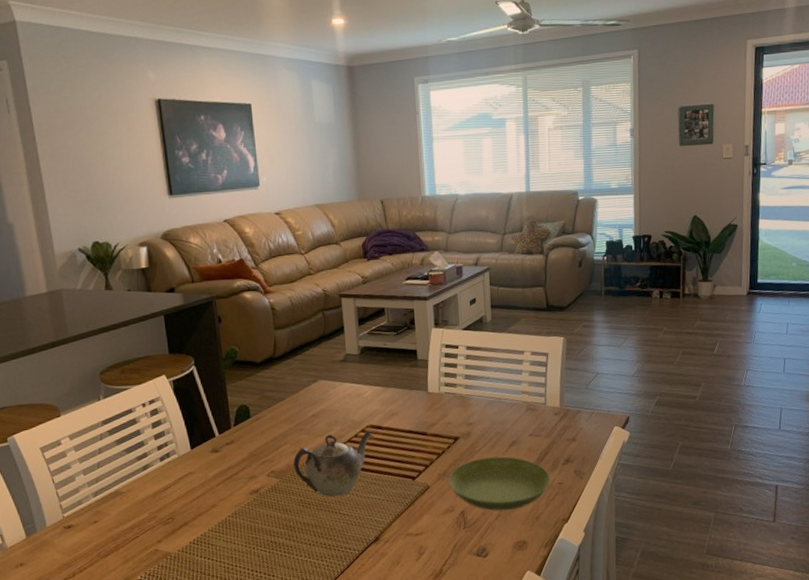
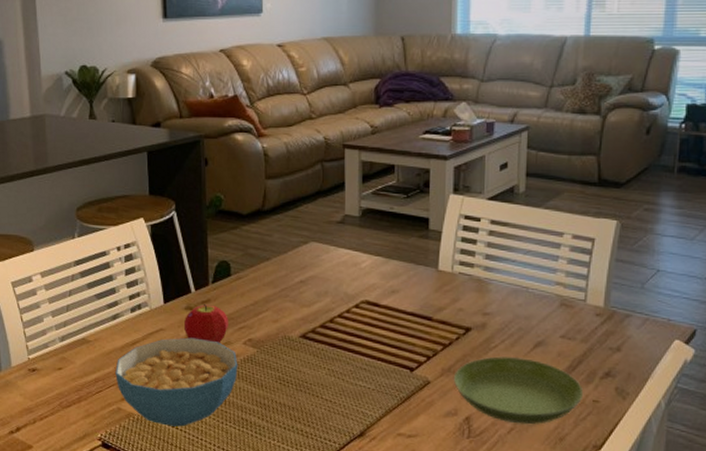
cereal bowl: none [150,476,264,559] -> present [115,337,238,427]
fruit: none [210,445,252,479] -> present [183,304,228,343]
teapot: present [293,431,374,498] -> none [274,305,369,379]

